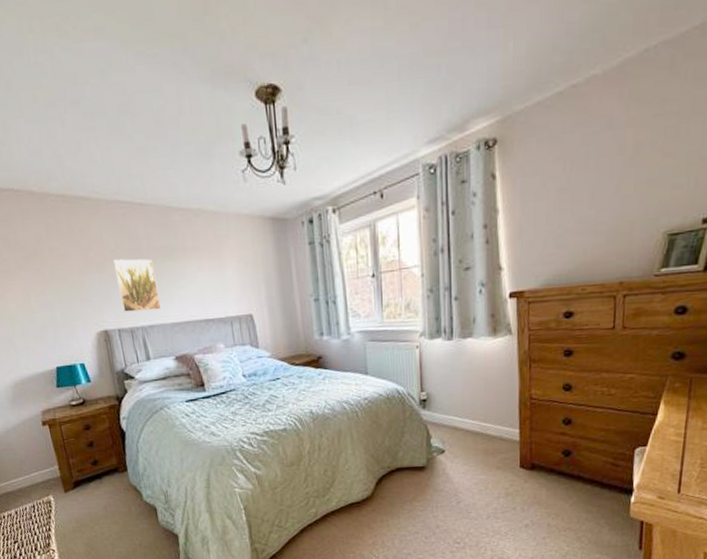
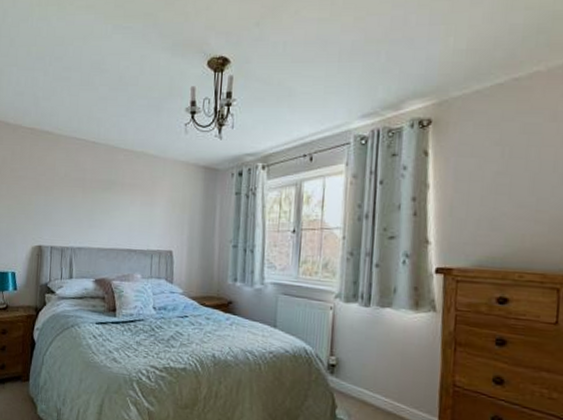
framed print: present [113,258,162,312] -> none [58,186,93,234]

